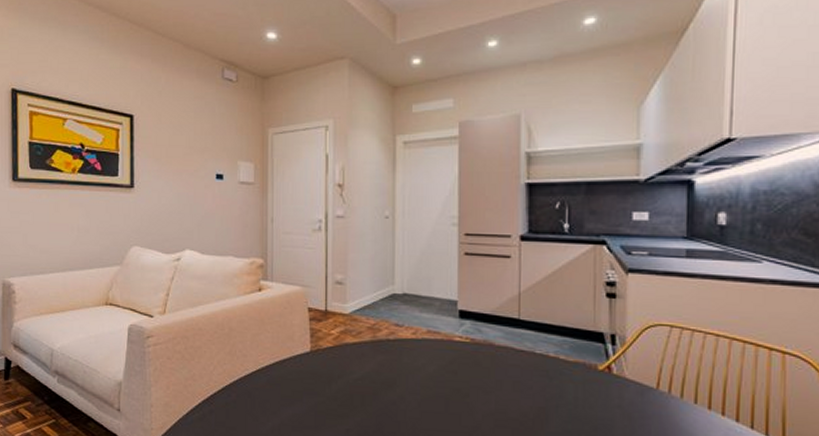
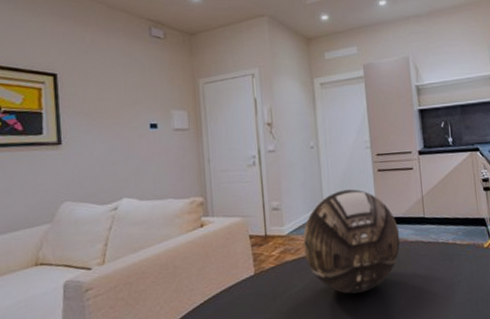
decorative bowl: none [366,272,485,395] -> present [302,189,401,294]

